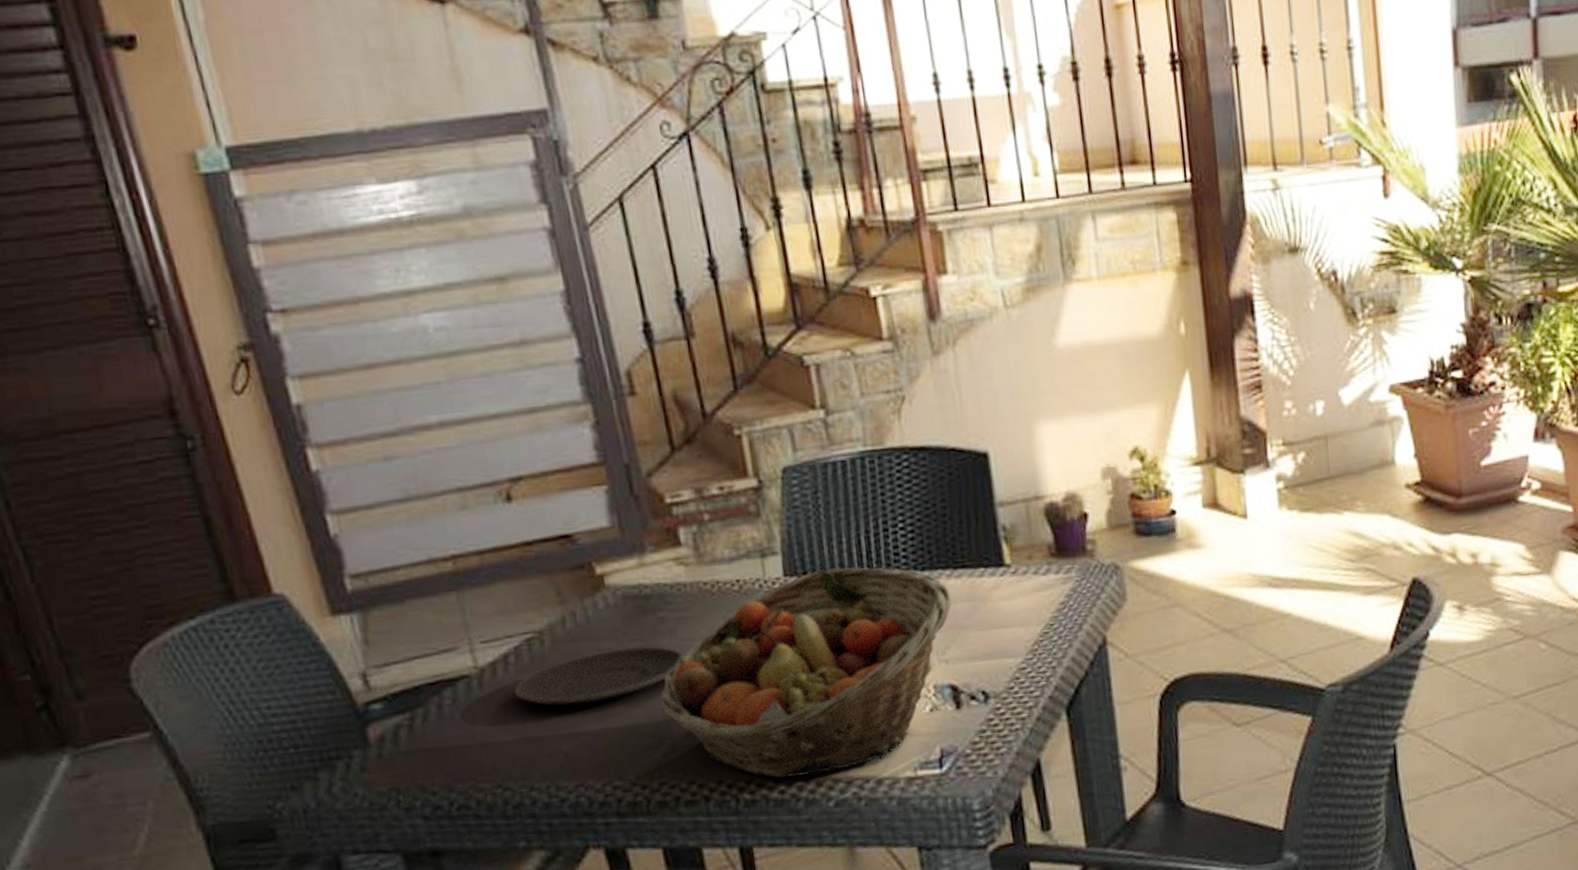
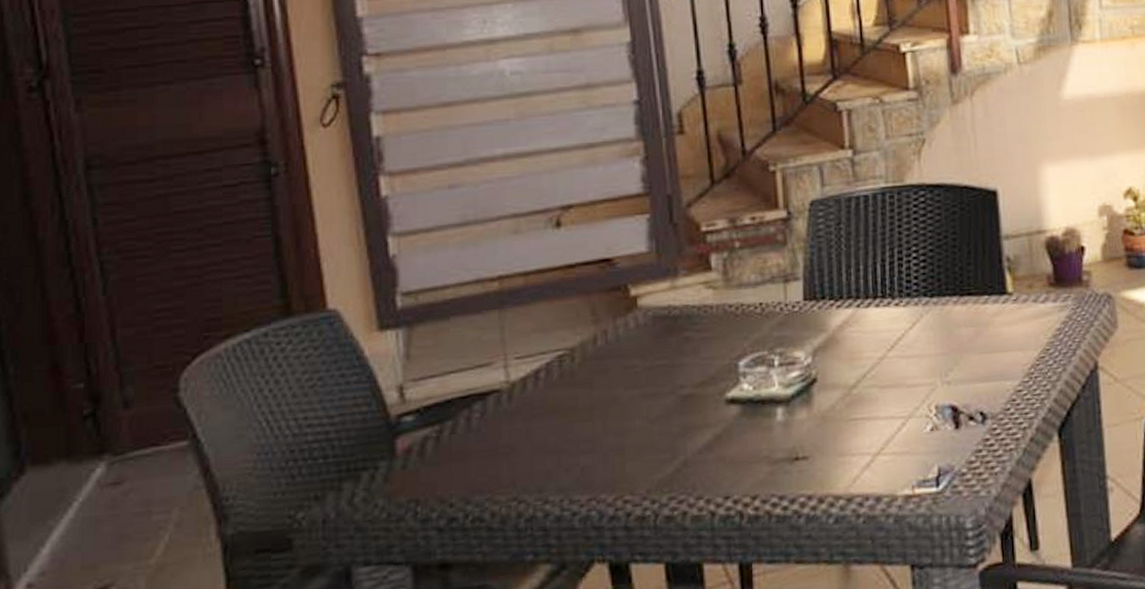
plate: present [513,646,684,706] -> none [540,364,704,420]
fruit basket: present [659,567,952,778] -> none [676,293,956,495]

